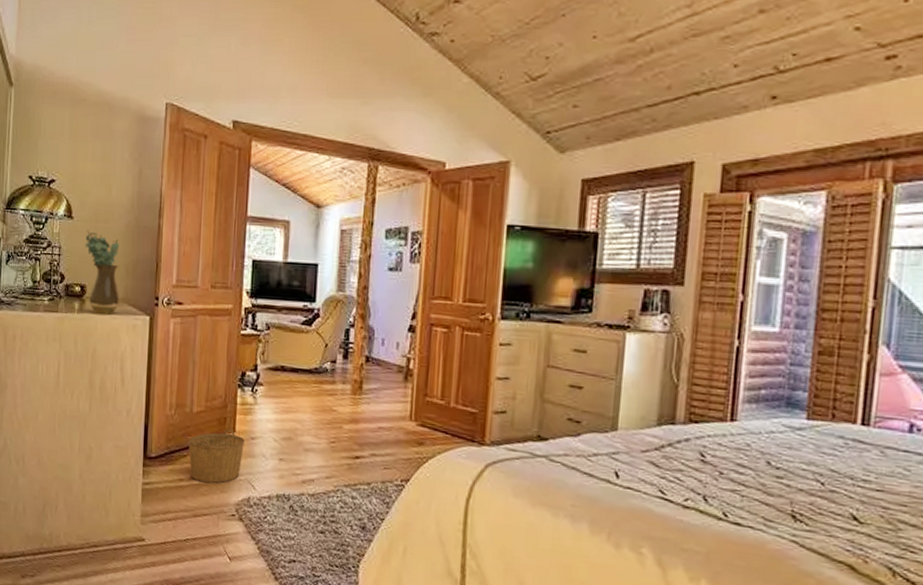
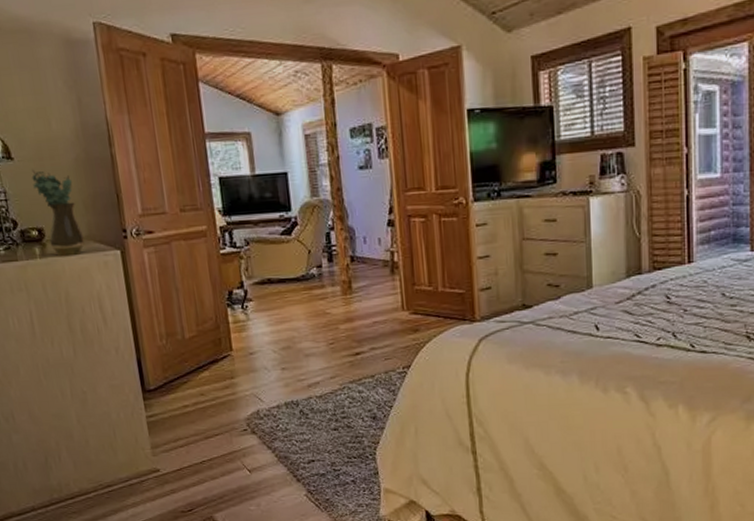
basket: present [188,428,245,484] -> none [186,347,245,405]

